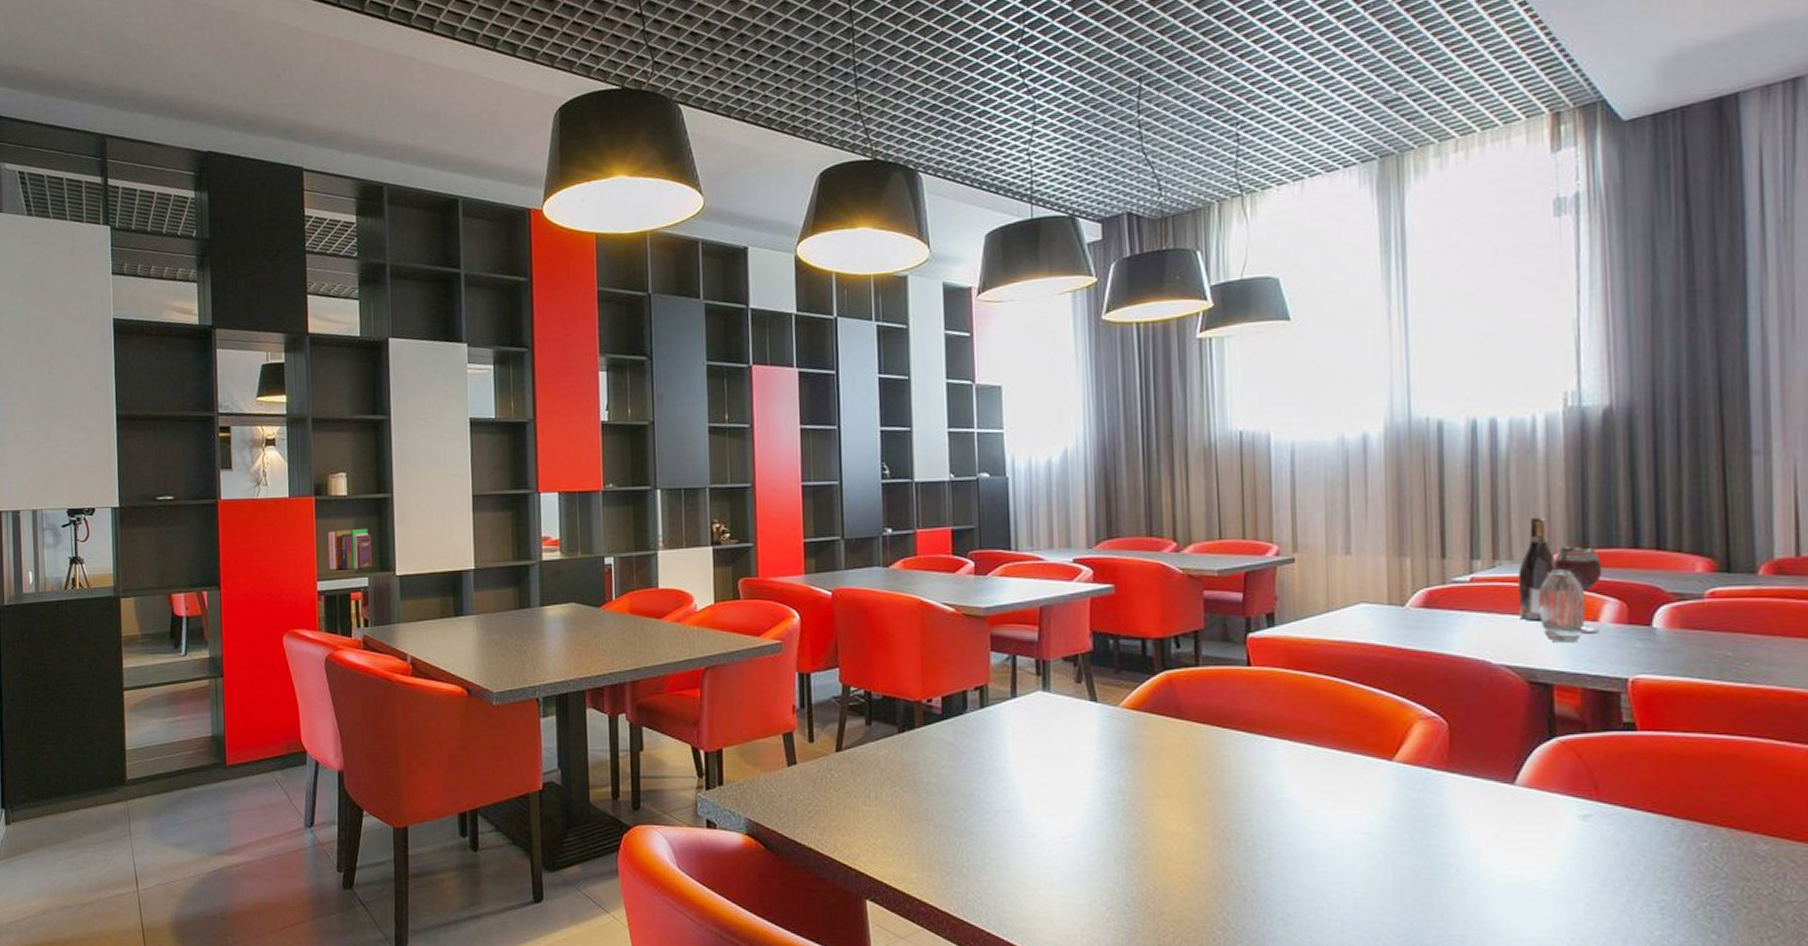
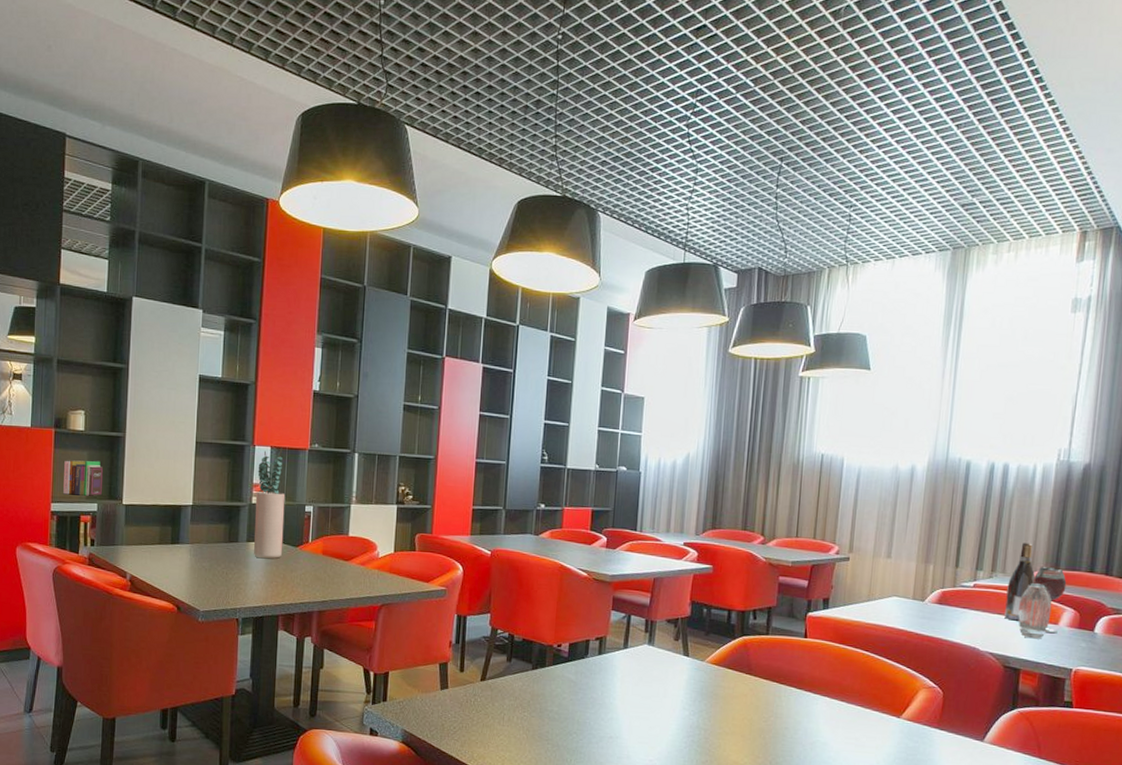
vase: none [545,492,583,625] -> present [253,448,286,559]

